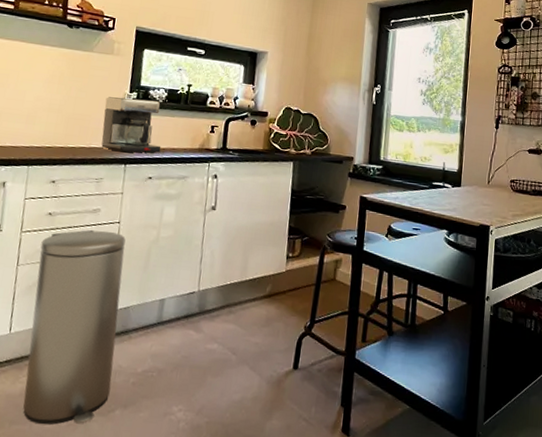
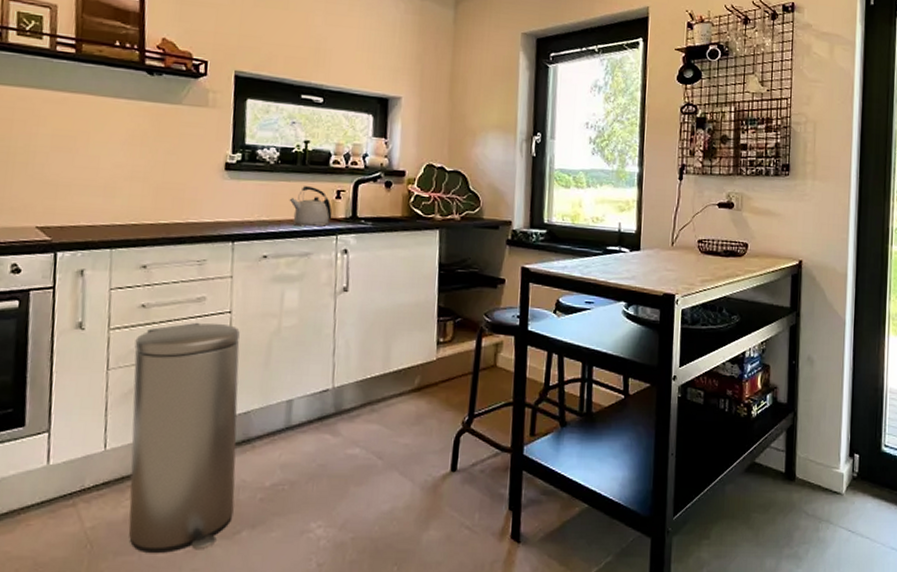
coffee maker: present [101,97,161,153] -> none [201,159,276,228]
kettle: none [172,121,207,155] -> present [289,186,332,227]

